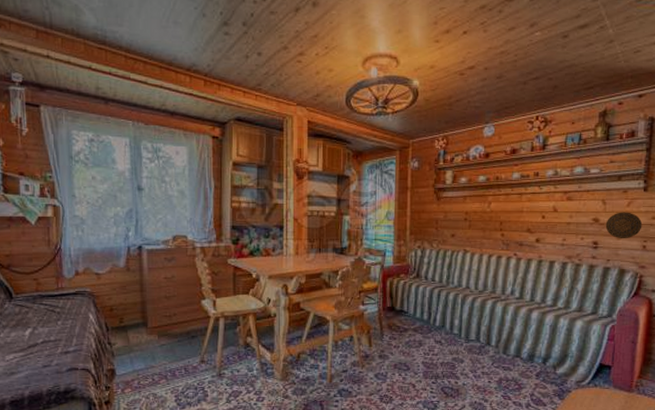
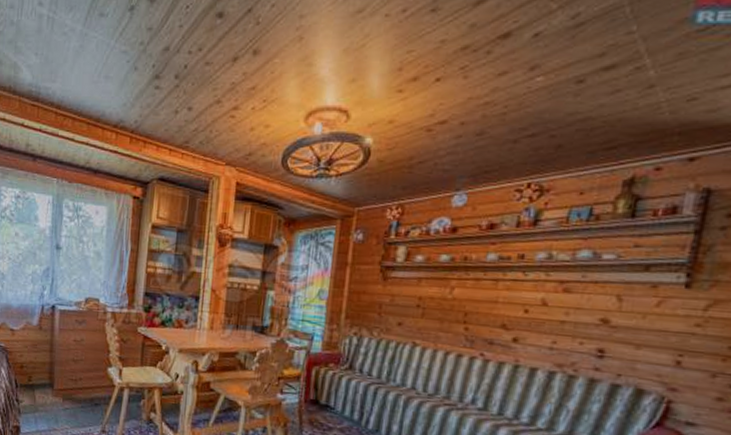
decorative plate: present [605,212,643,239] -> none [618,313,679,350]

